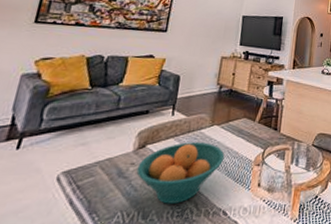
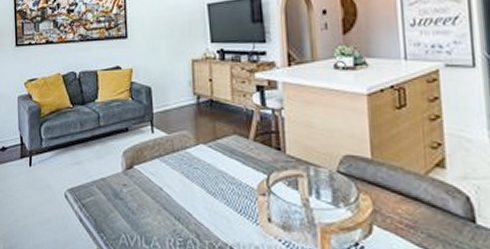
fruit bowl: present [136,142,225,204] -> none [130,163,220,232]

